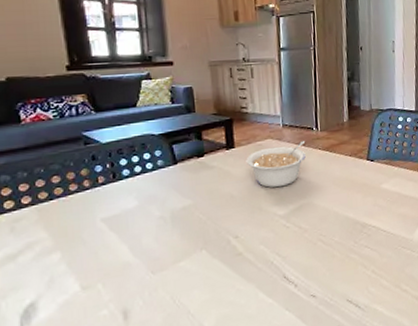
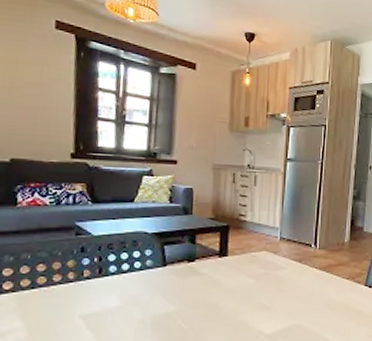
legume: present [246,141,306,188] -> none [237,257,302,304]

